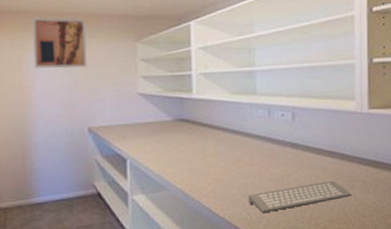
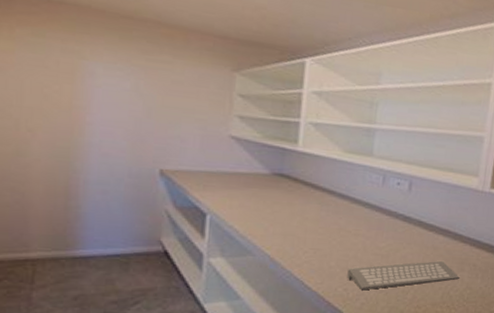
wall art: present [32,17,87,68] -> none [93,16,171,94]

